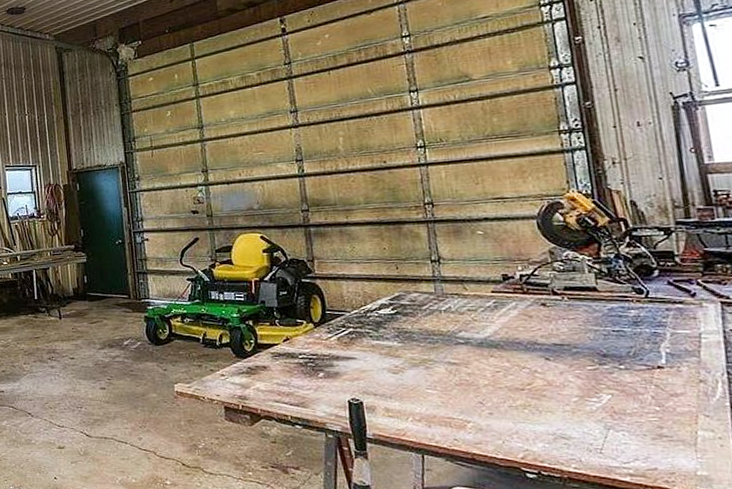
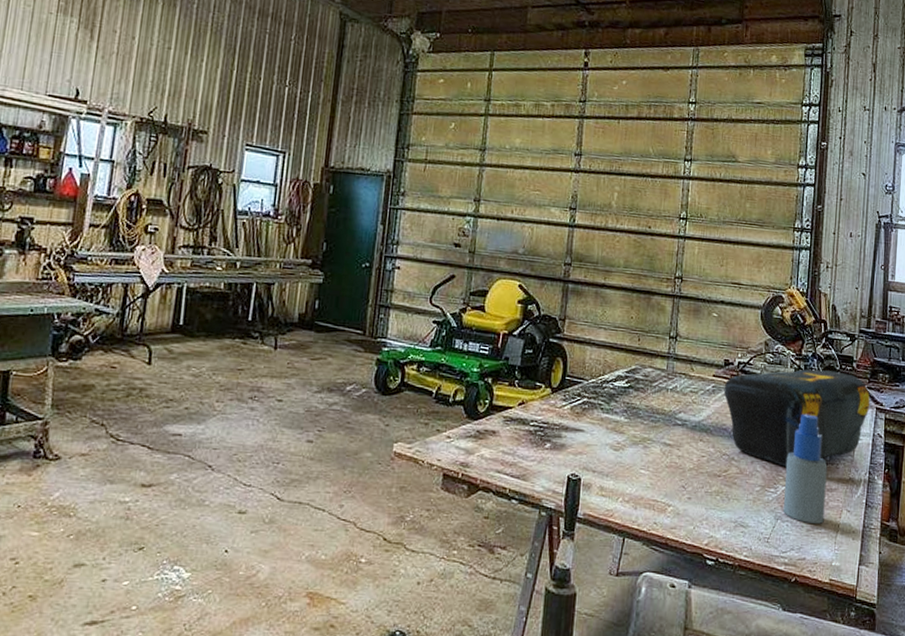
toolbox: none [507,269,711,375] -> present [723,369,871,467]
spray bottle: none [605,317,674,431] -> present [783,413,828,524]

